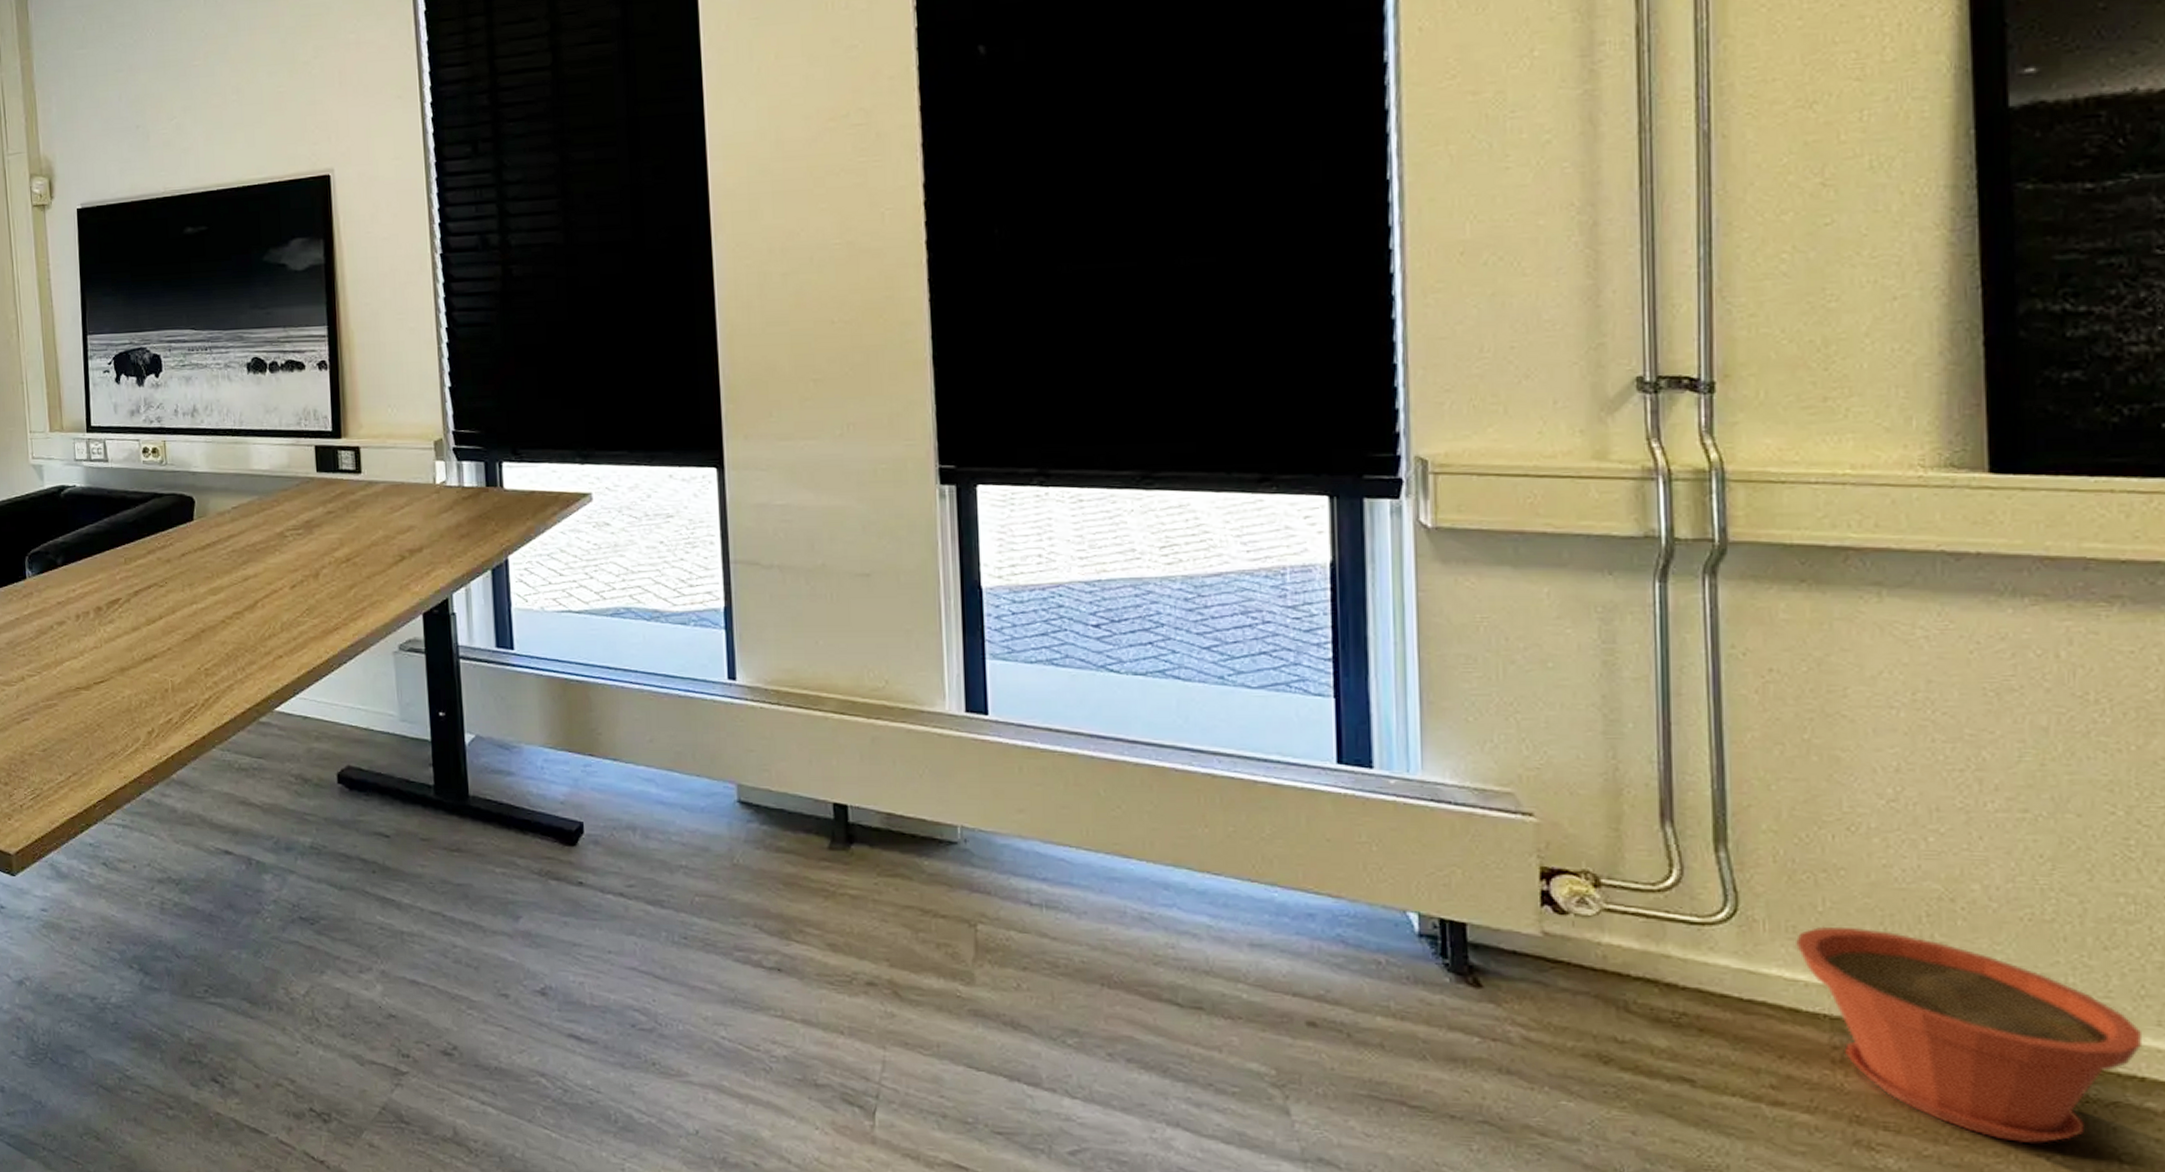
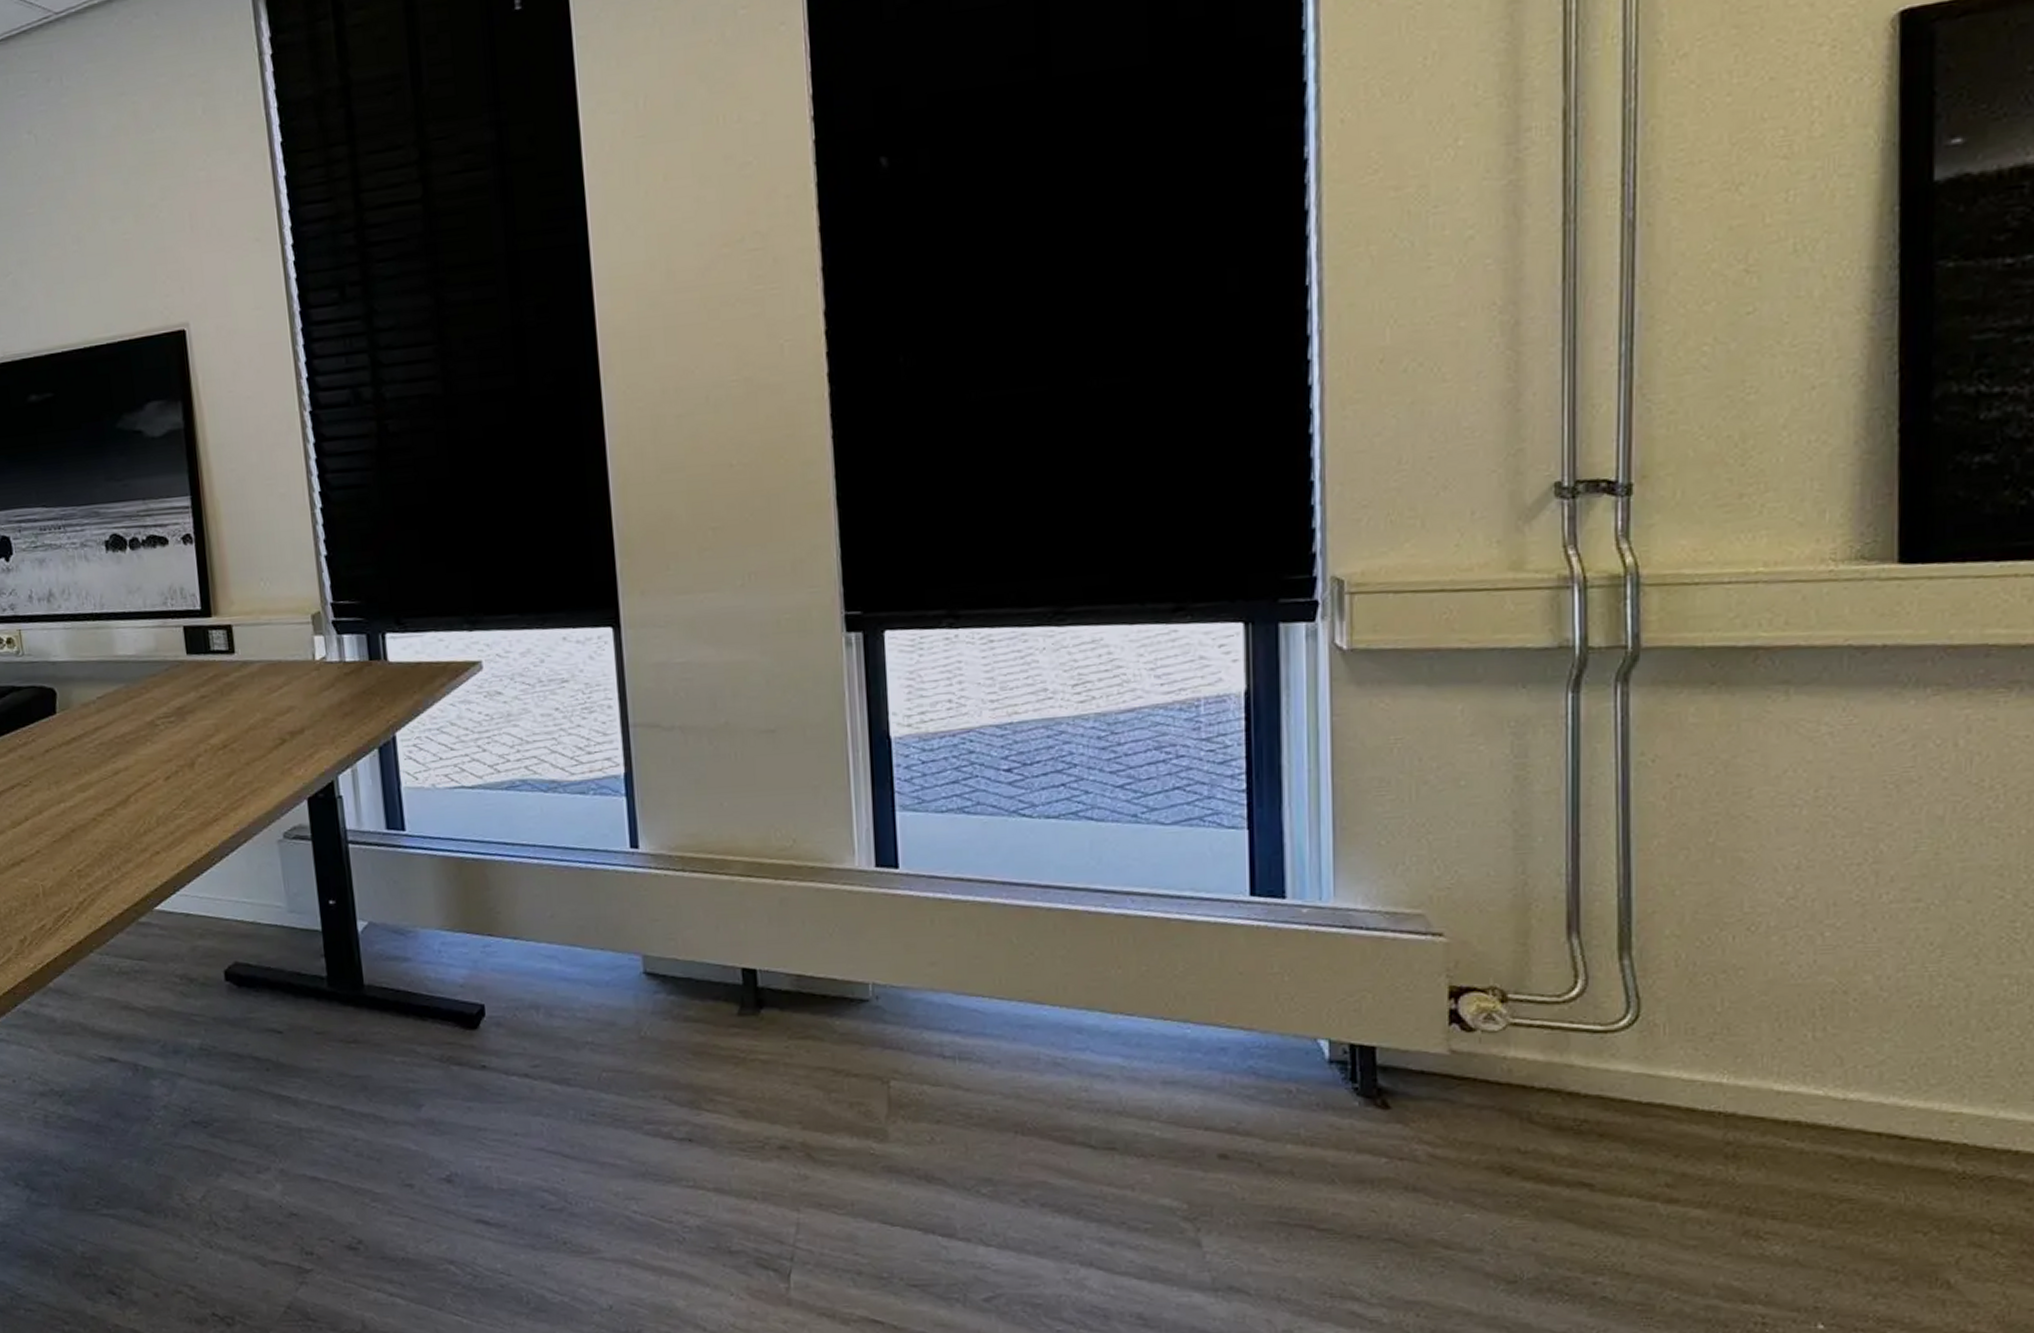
plant pot: present [1796,926,2143,1144] -> none [1695,1025,2019,1221]

